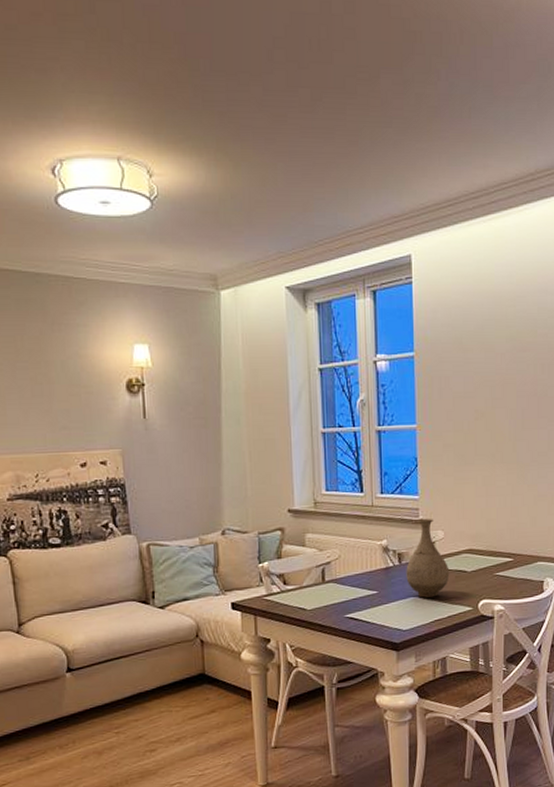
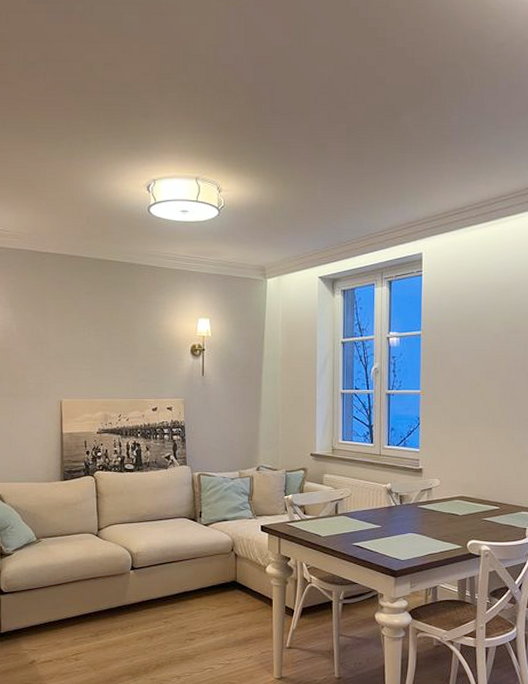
vase: present [406,518,450,598] -> none [406,468,443,535]

